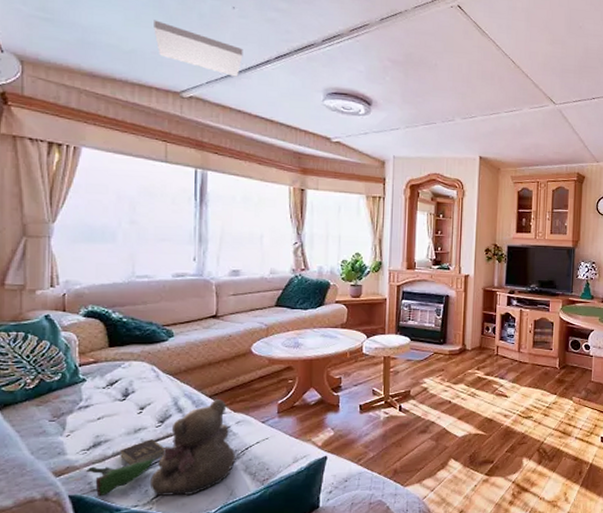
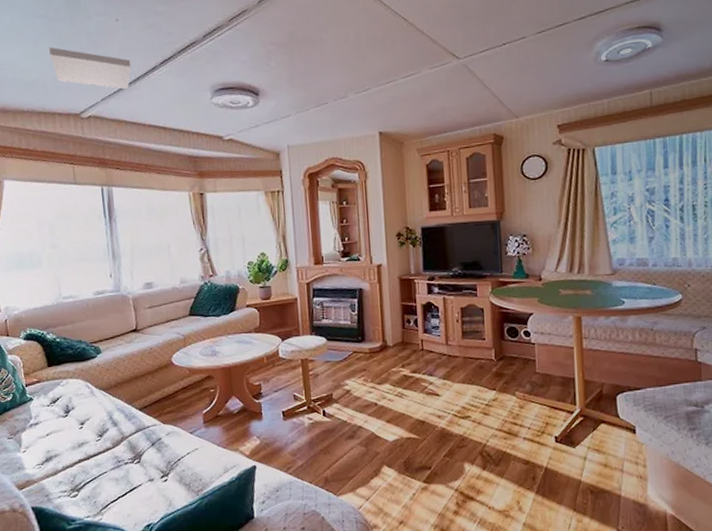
book: present [86,439,165,497] -> none [43,453,107,508]
teddy bear: present [151,399,235,496] -> none [97,412,170,507]

